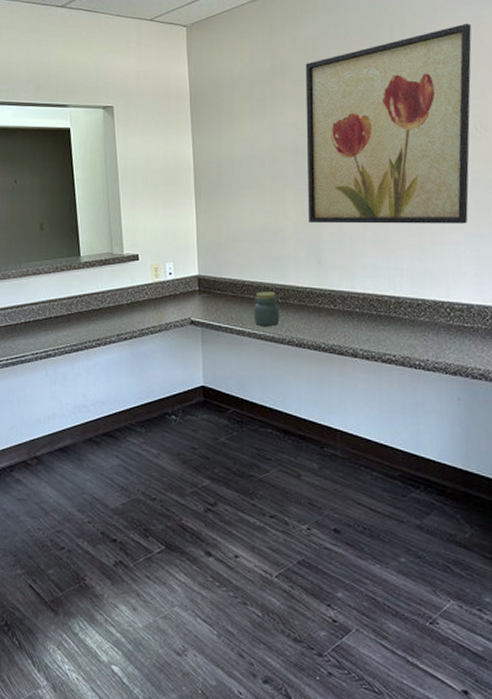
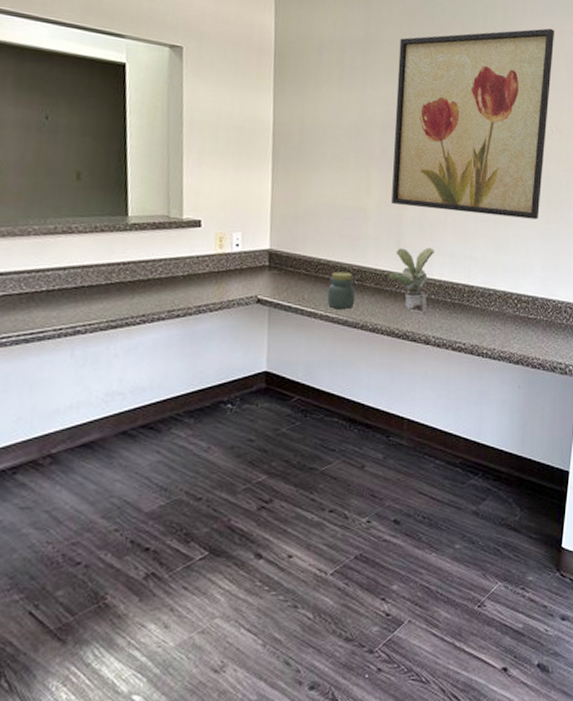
potted plant: none [311,262,356,328] -> present [388,247,435,315]

